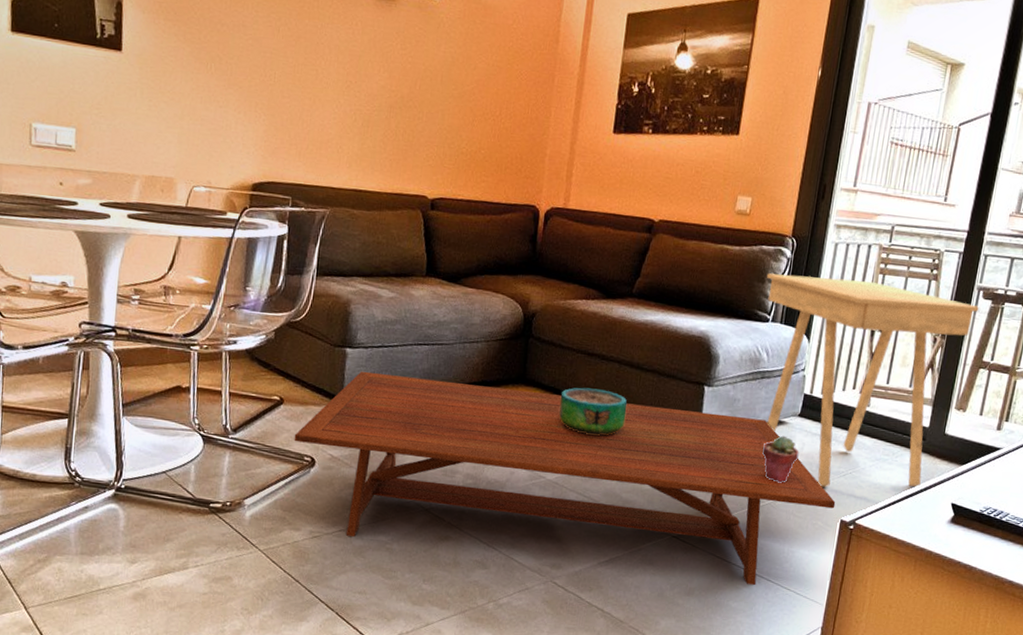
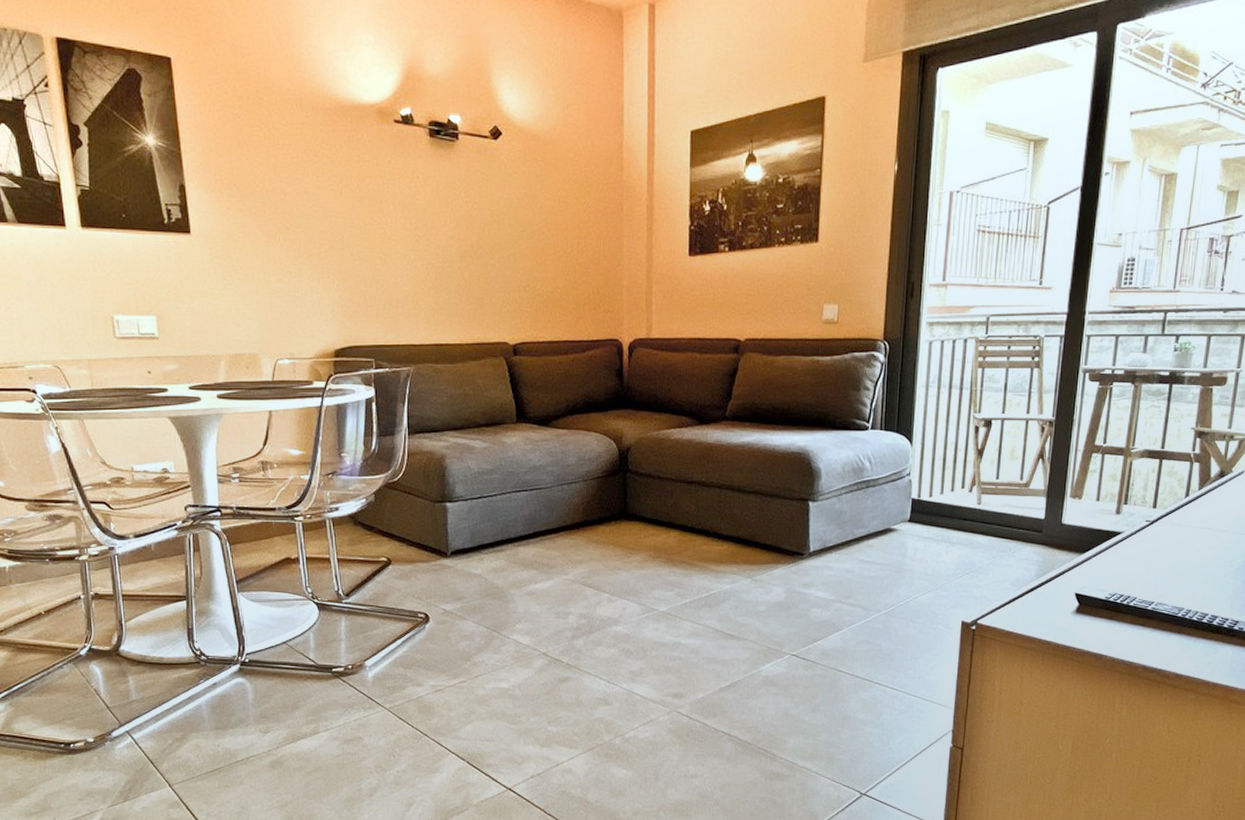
coffee table: present [294,371,836,586] -> none [405,523,955,696]
decorative bowl: present [559,387,627,436] -> none [664,516,732,562]
potted succulent: present [762,435,799,483] -> none [874,543,913,591]
side table: present [767,273,979,487] -> none [862,376,1086,591]

